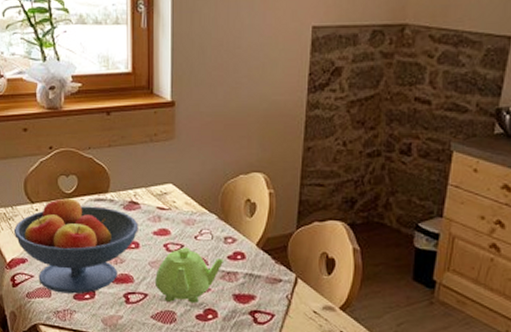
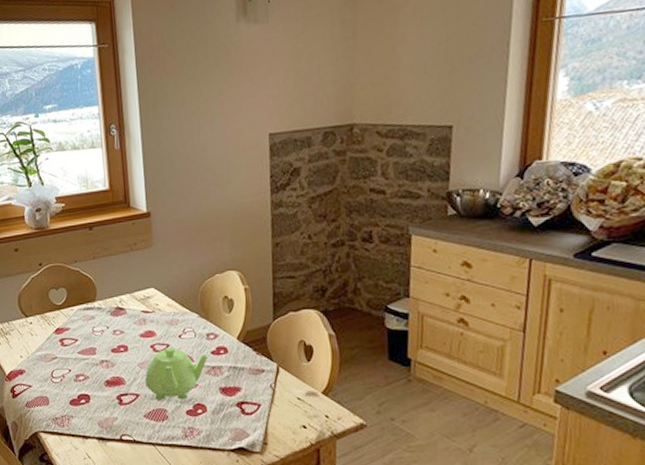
fruit bowl: present [13,195,139,294] -> none [10,307,126,400]

